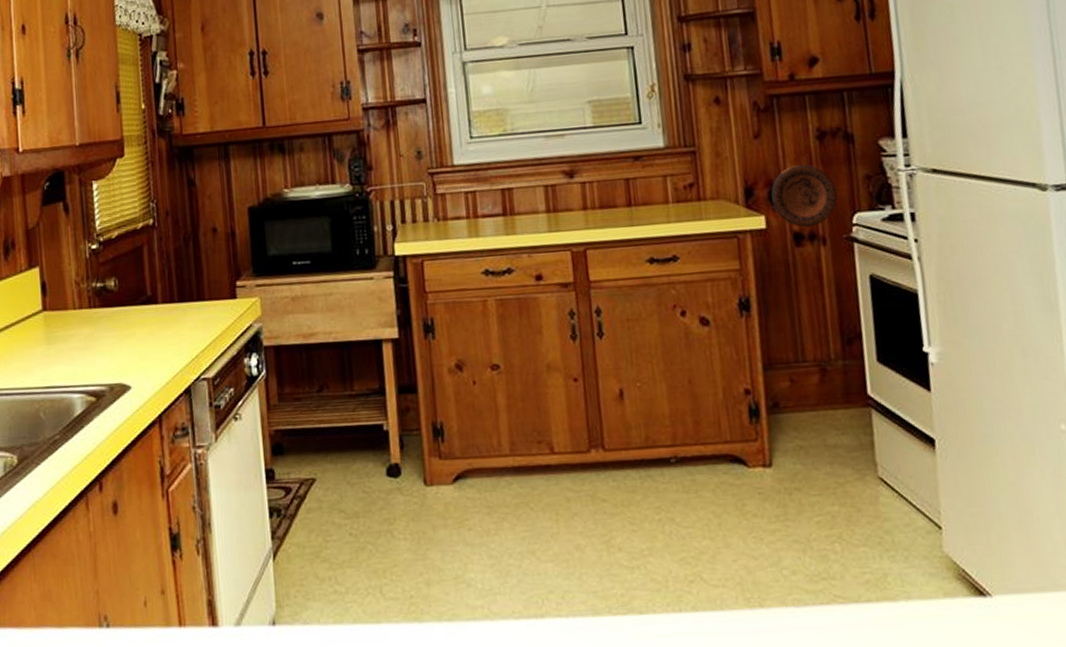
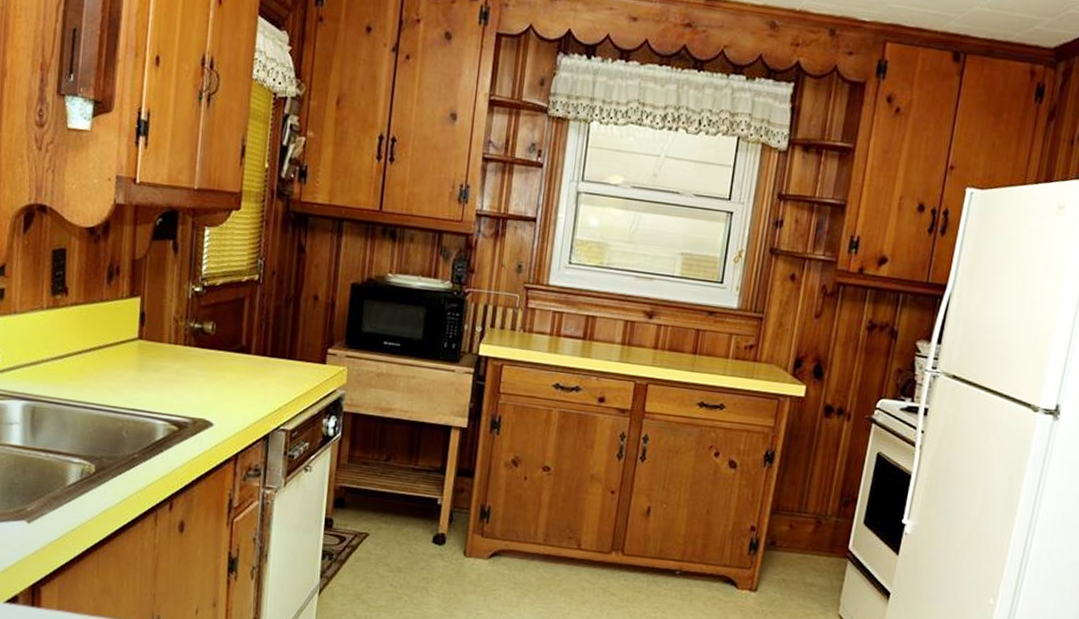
decorative plate: present [771,165,838,228] -> none [815,348,871,404]

